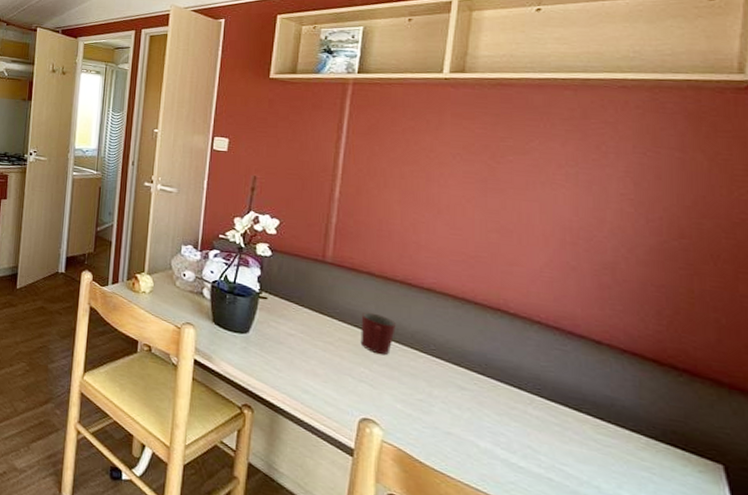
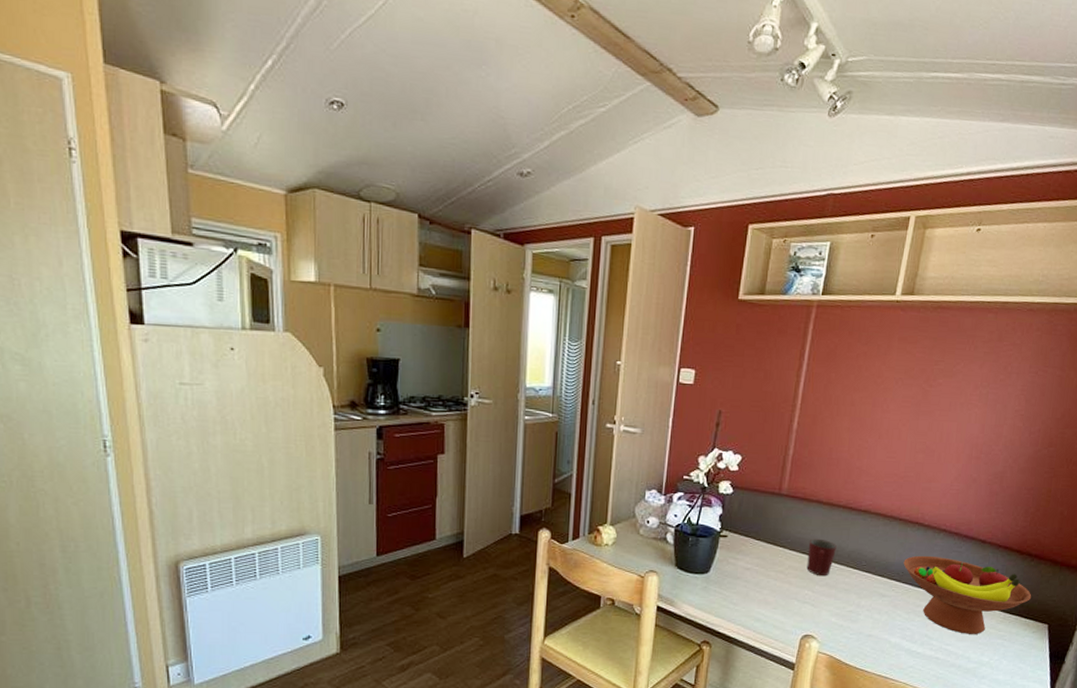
fruit bowl: none [486,347,688,459] -> present [903,555,1032,634]

